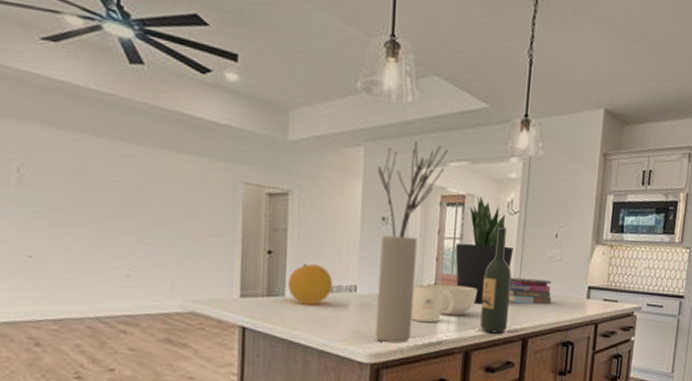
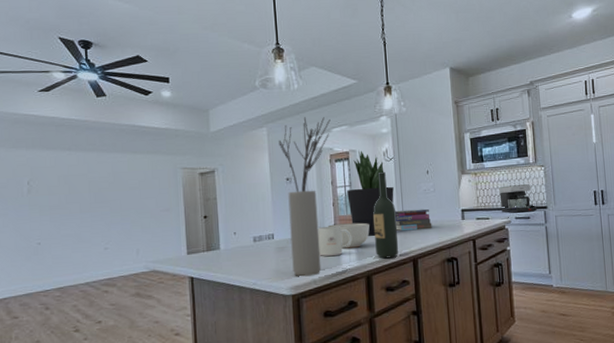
fruit: present [288,263,332,305] -> none [221,221,255,254]
coffee maker: none [633,265,672,300] -> present [499,184,537,213]

